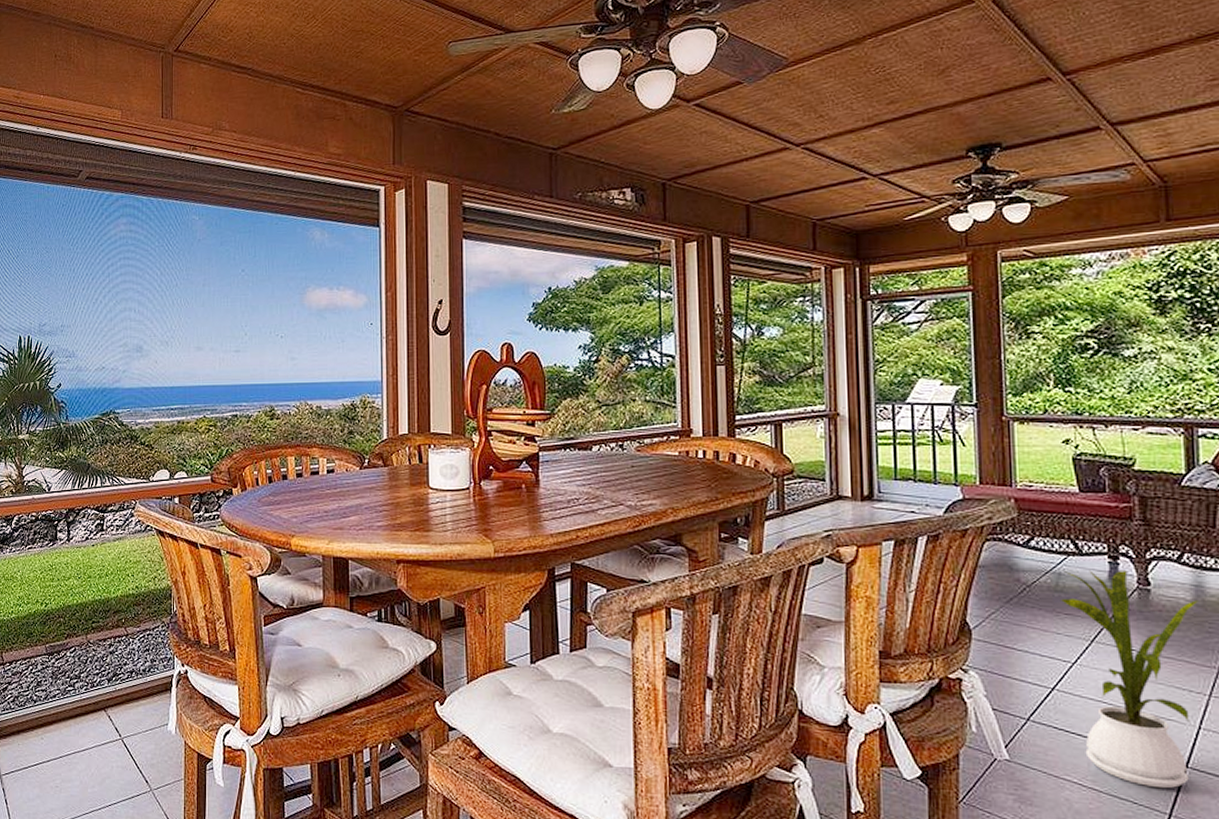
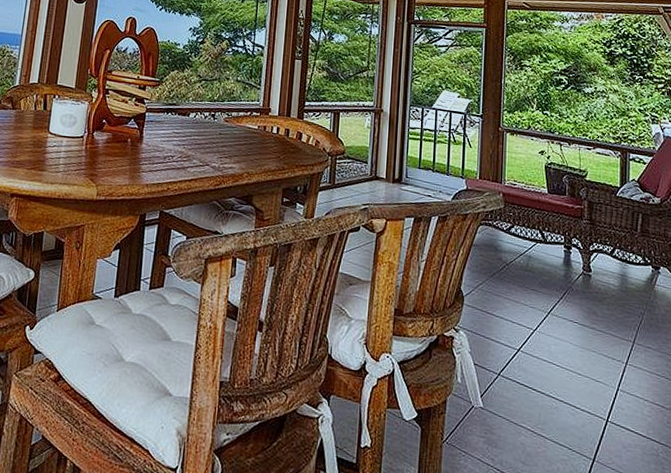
house plant: present [1059,570,1198,789] -> none [528,255,623,438]

